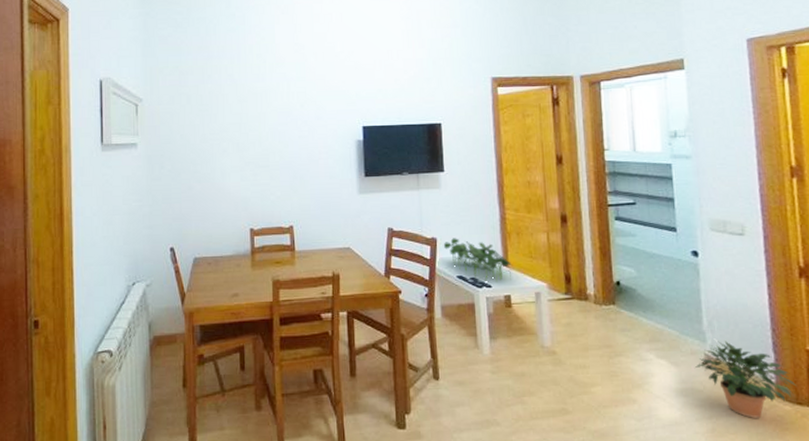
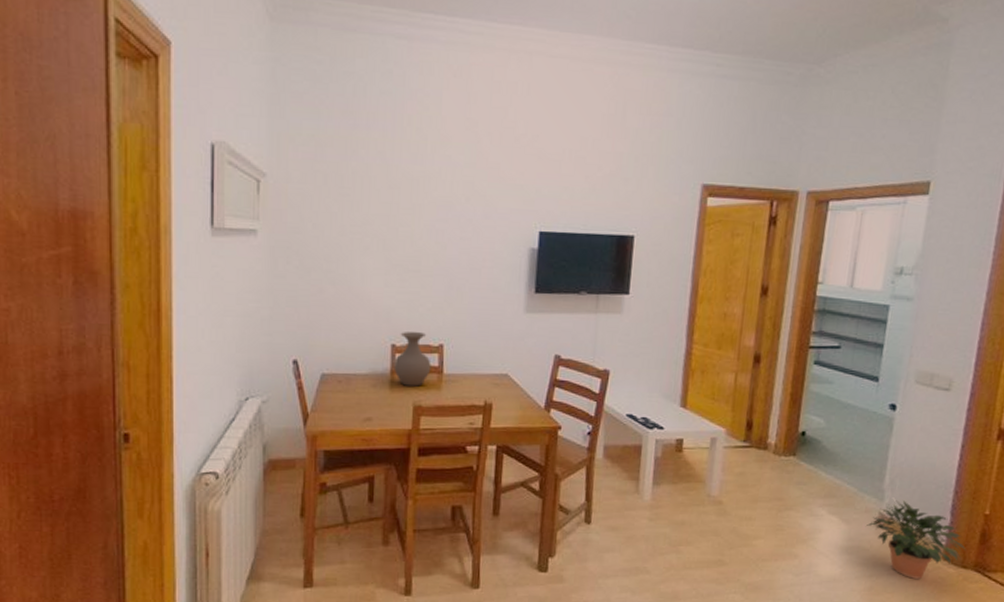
vase: none [253,217,285,264] -> present [394,332,431,387]
plant: present [443,238,513,282] -> none [616,371,691,424]

